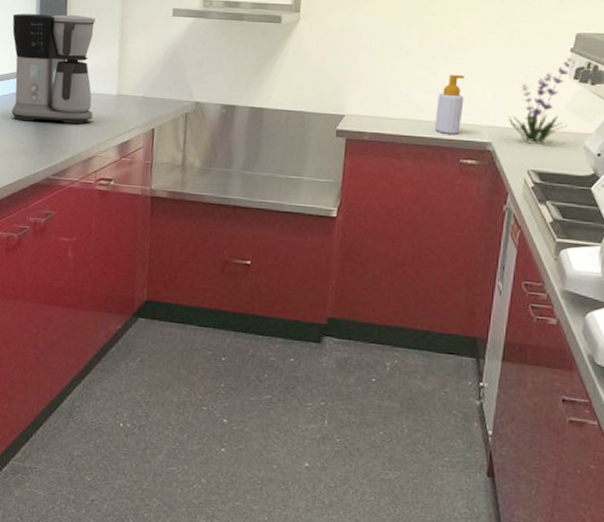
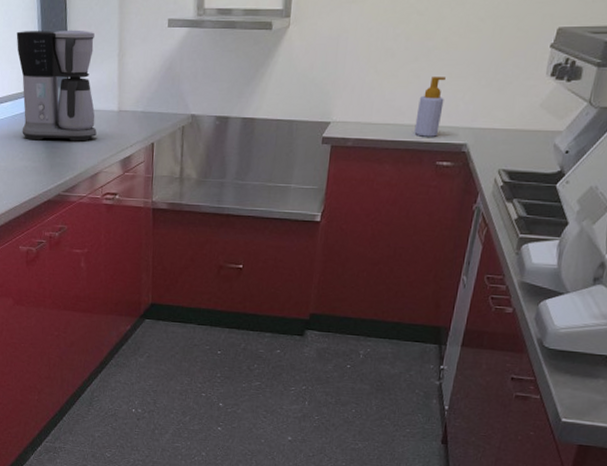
plant: present [508,57,574,143] -> none [484,53,553,143]

